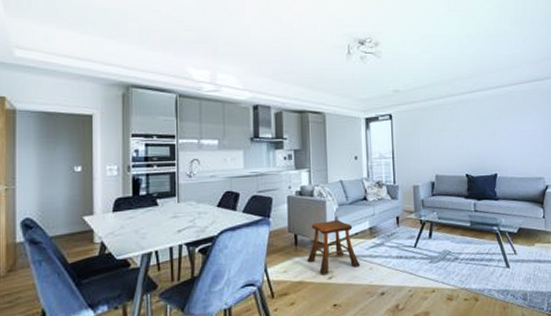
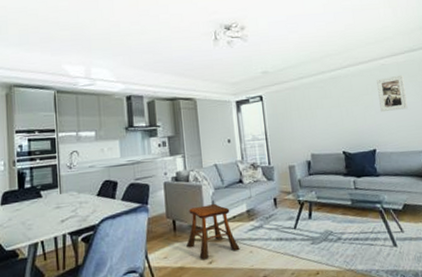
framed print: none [503,103,530,138] -> present [377,74,408,112]

